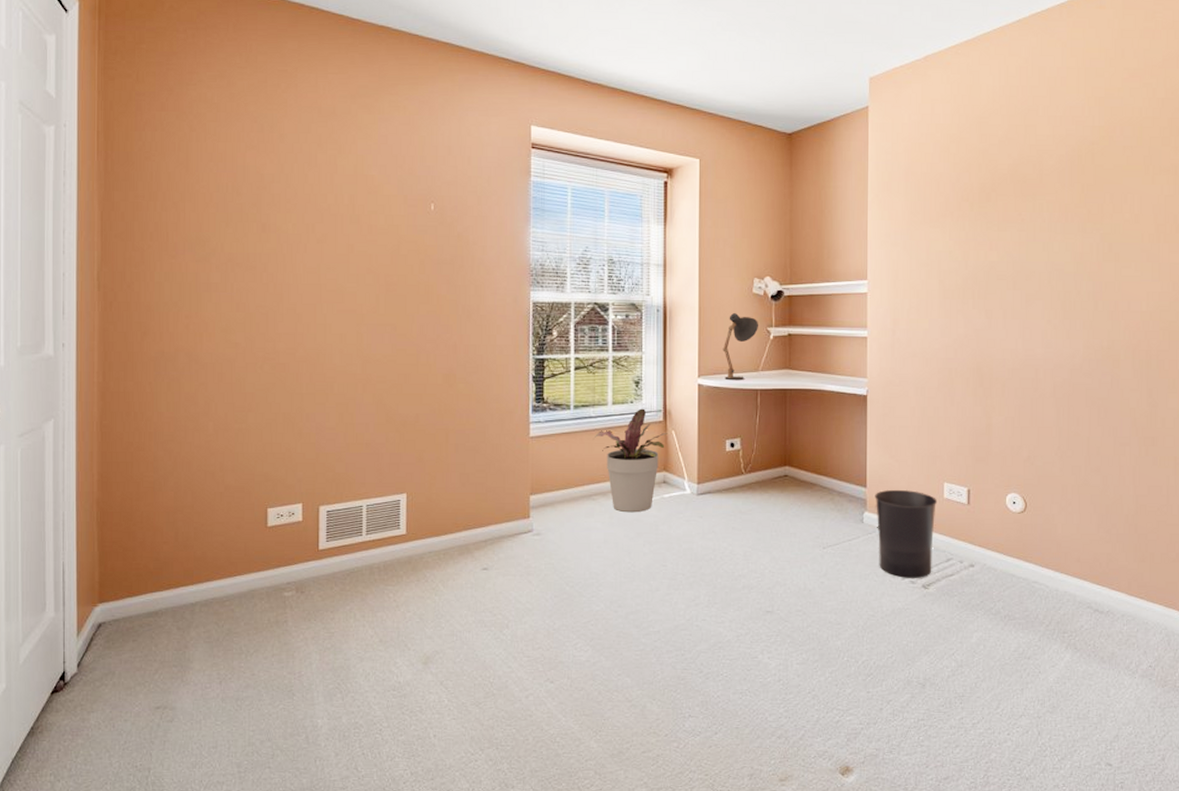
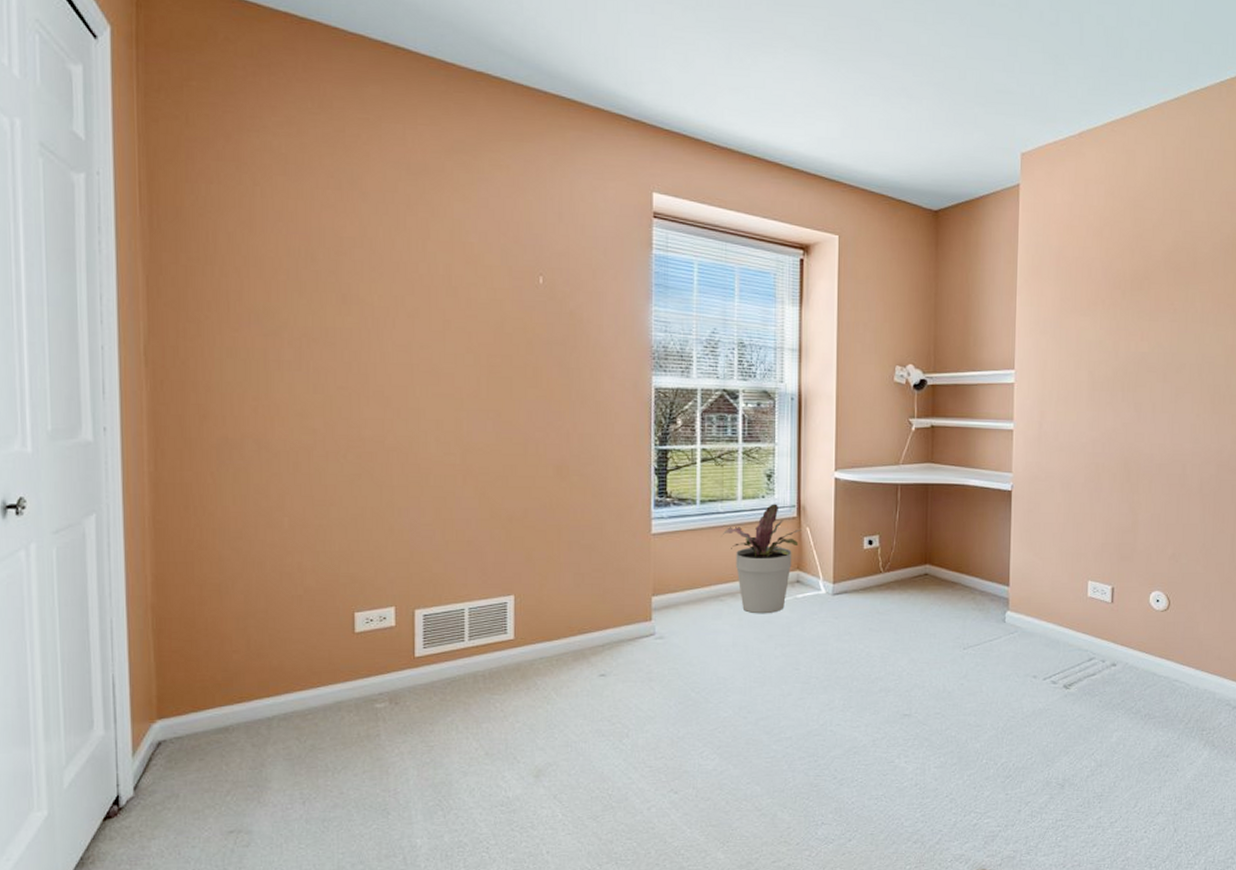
desk lamp: present [722,313,758,381] -> none [861,403,899,475]
waste bin: present [875,490,938,578] -> none [1017,589,1081,678]

